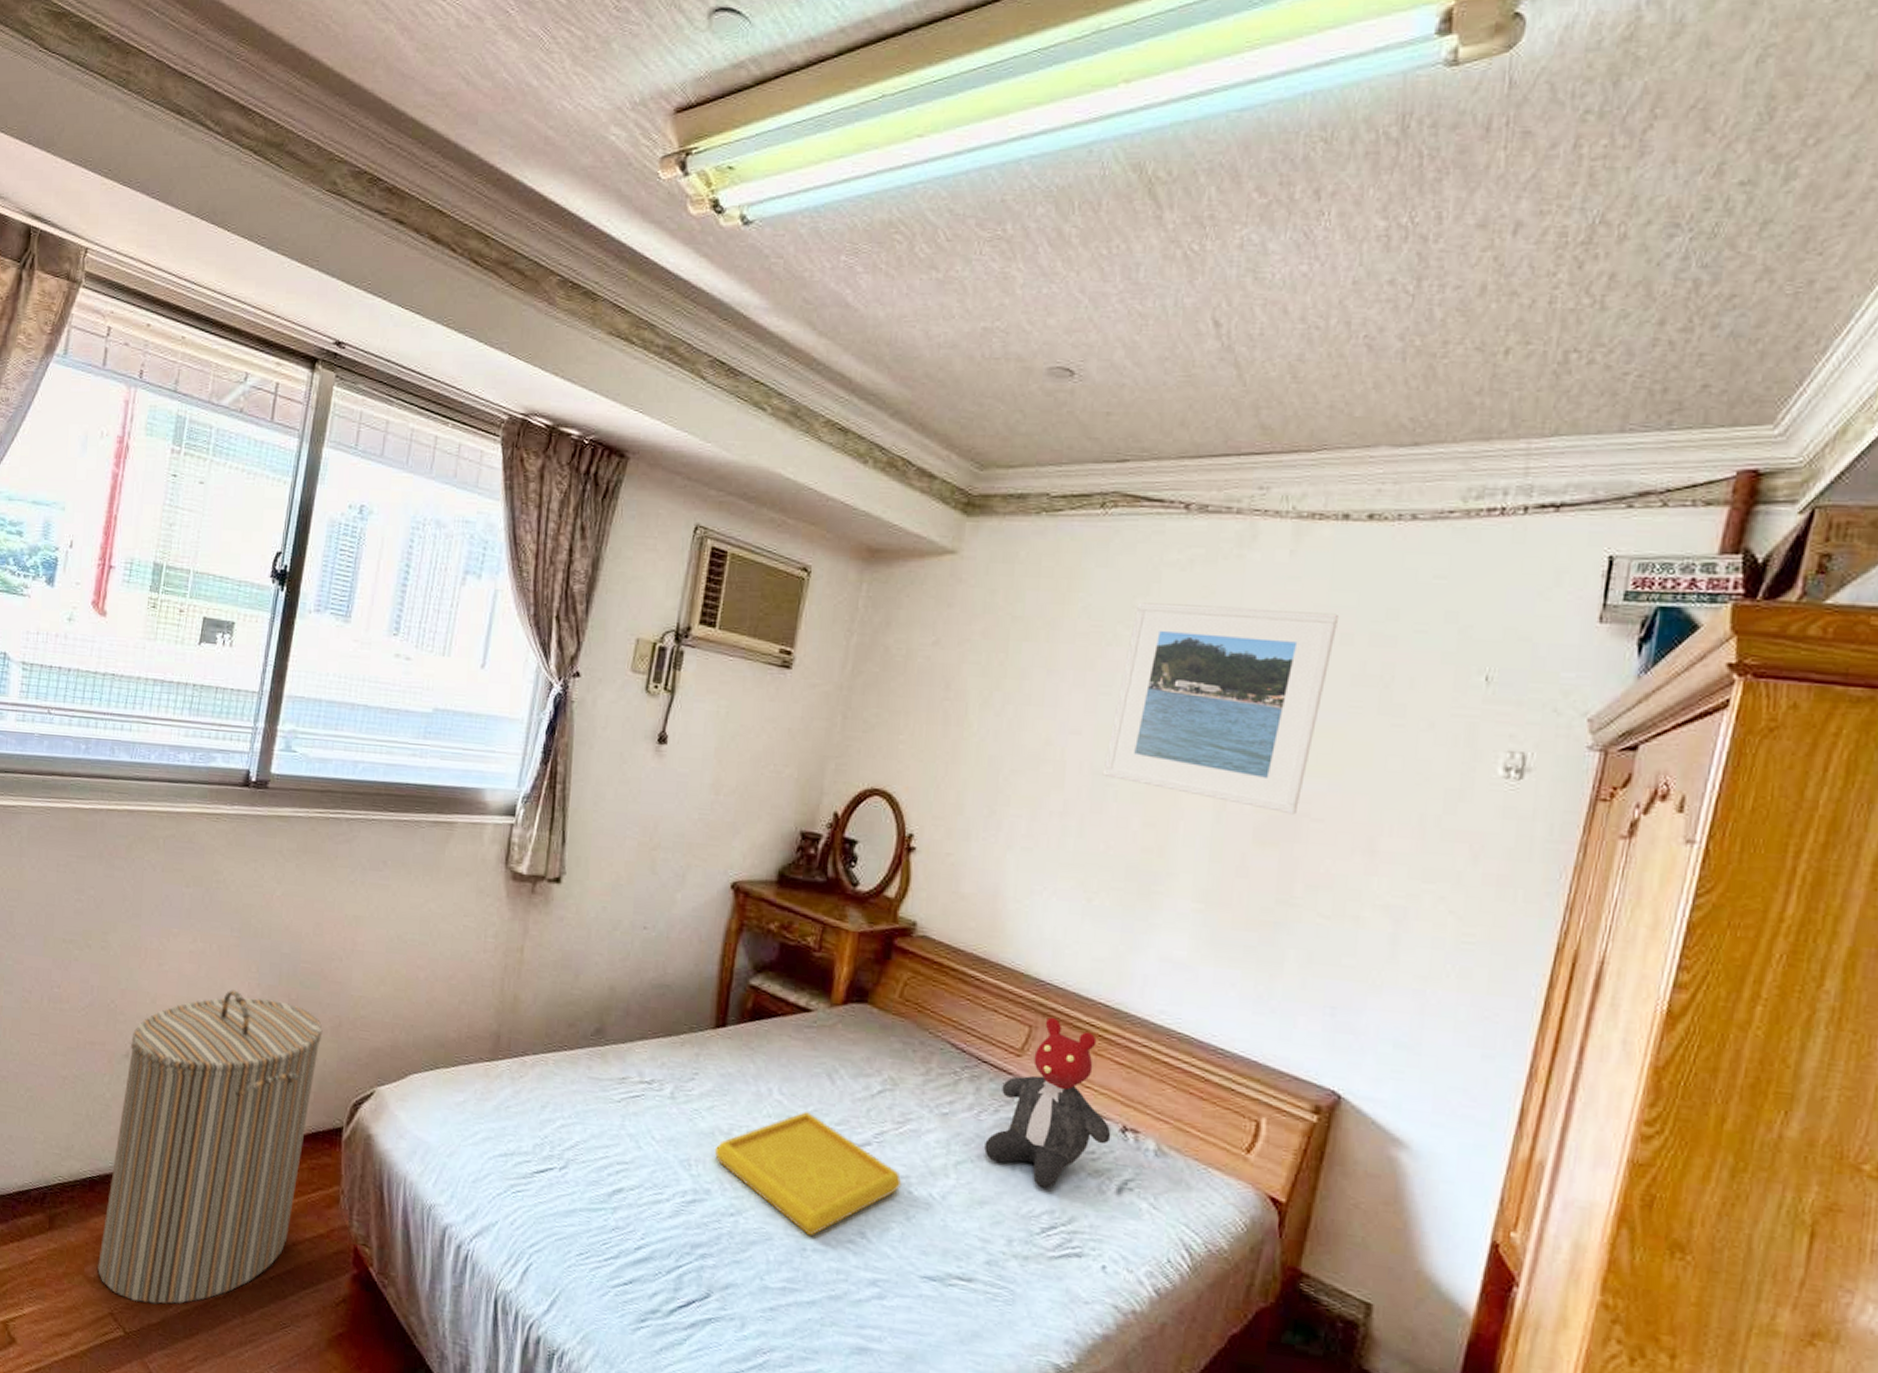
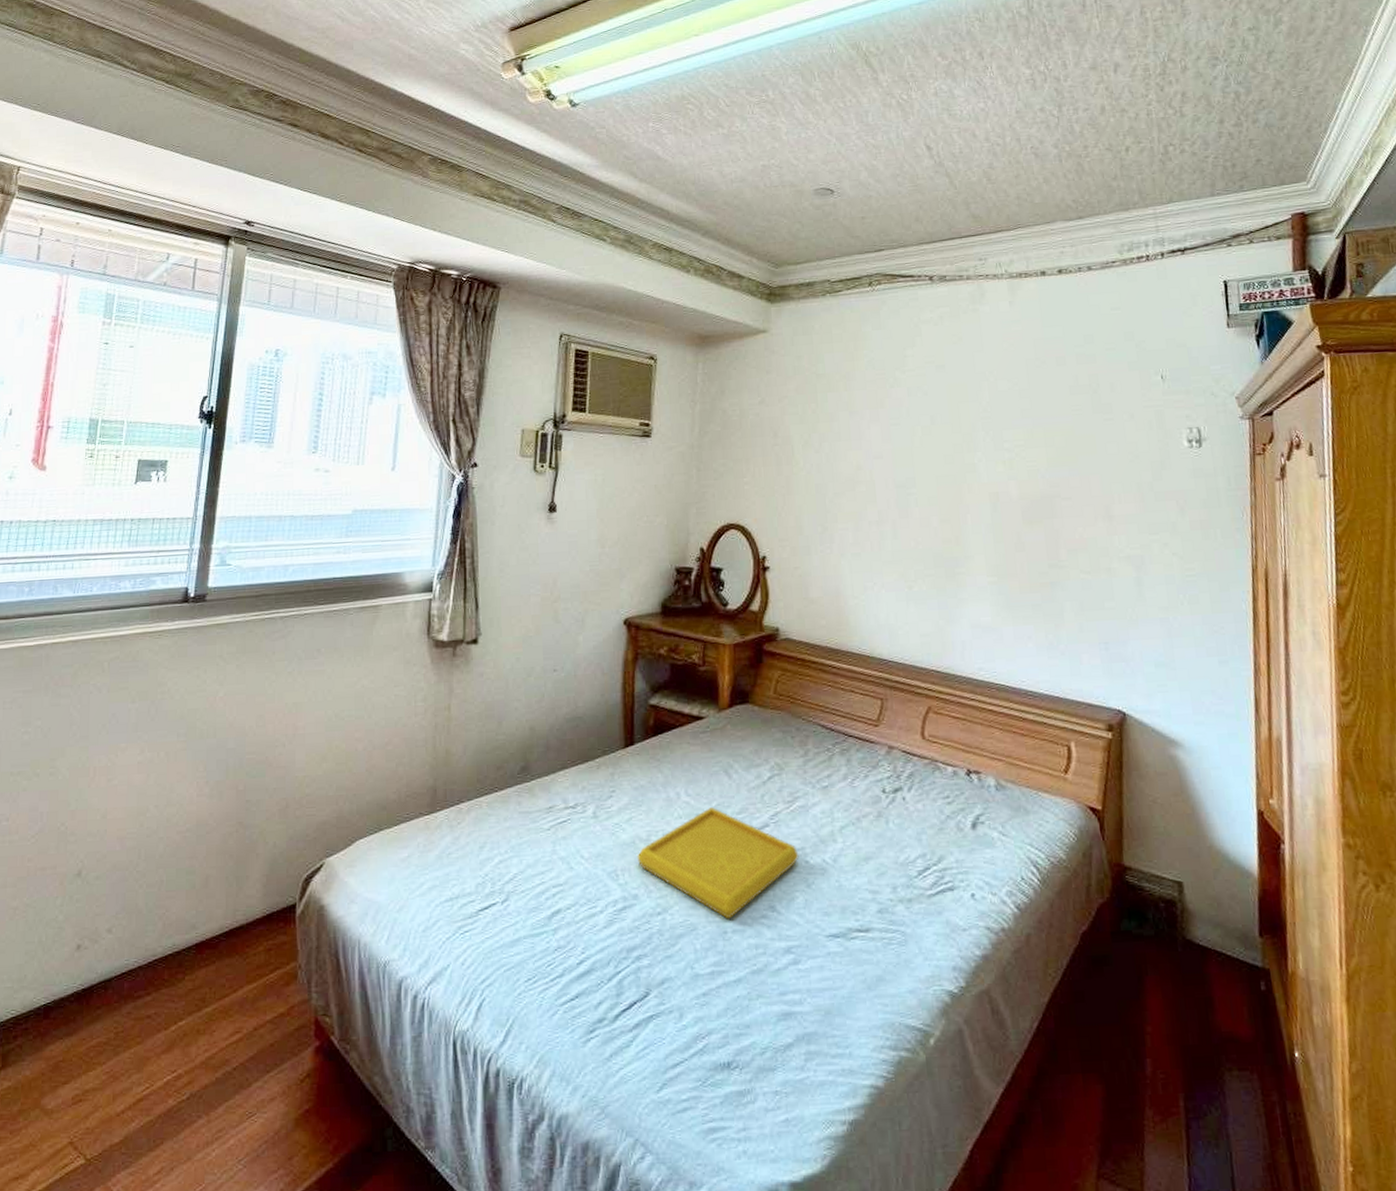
laundry hamper: present [98,989,323,1305] -> none [55,791,271,1125]
teddy bear: present [984,1017,1111,1190] -> none [861,688,960,837]
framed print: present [1102,602,1340,815] -> none [903,343,1053,498]

